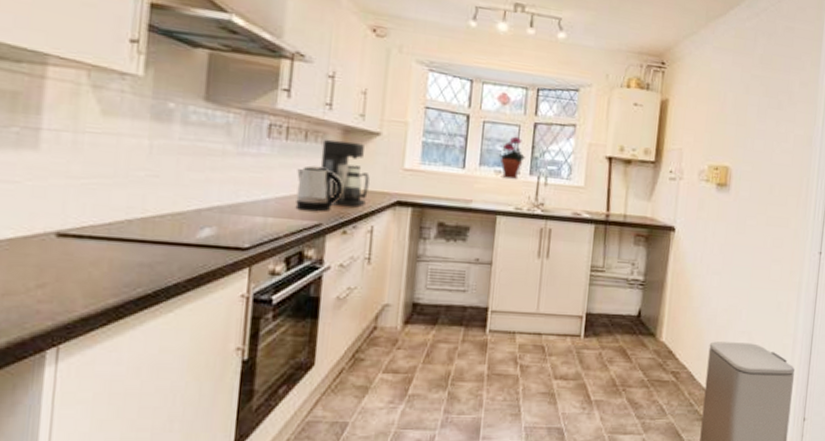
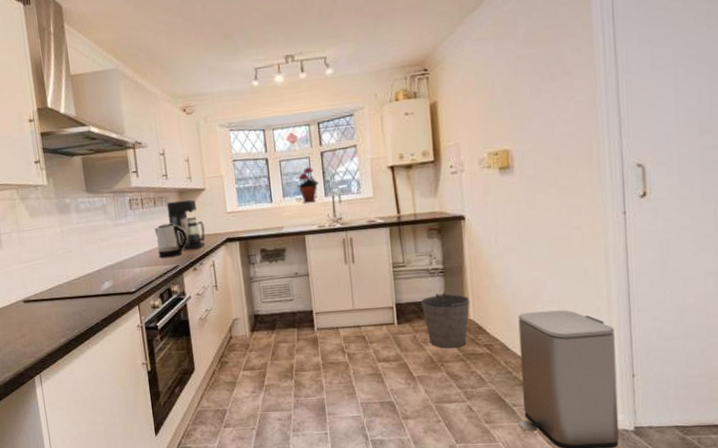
bucket: none [613,307,665,371] -> present [420,293,470,348]

